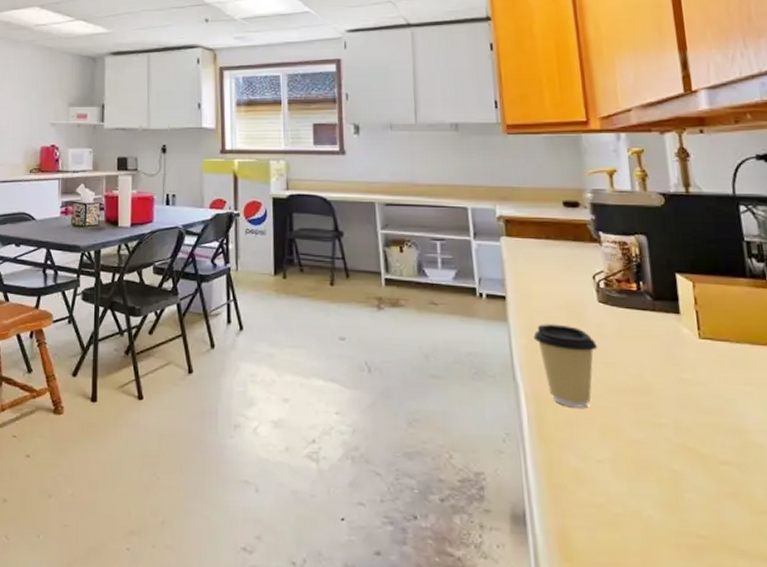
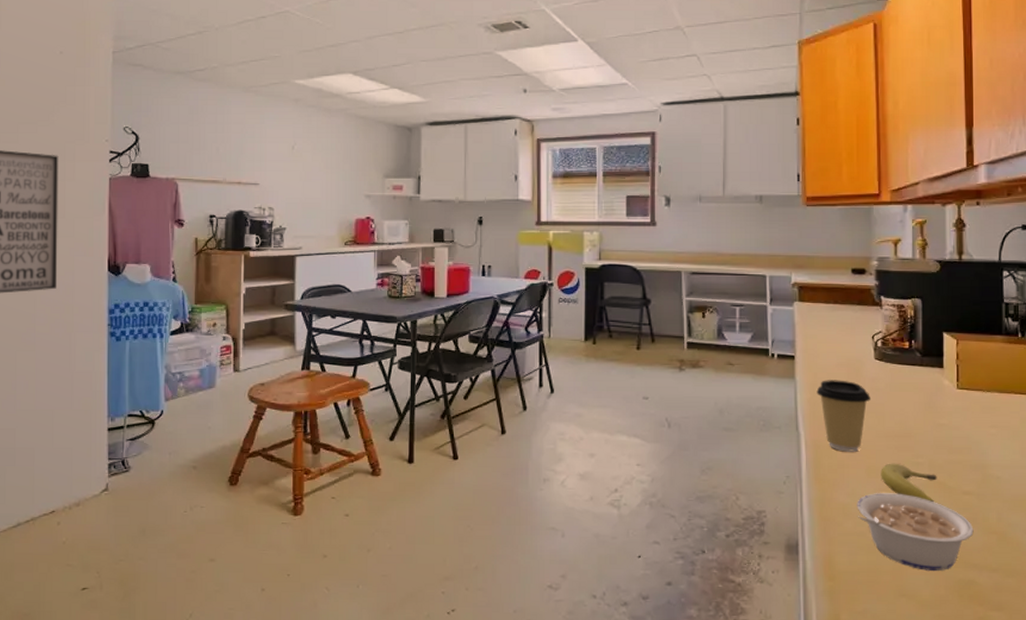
legume: none [591,457,738,557] -> present [857,493,974,572]
fruit: none [616,422,686,472] -> present [881,463,937,503]

